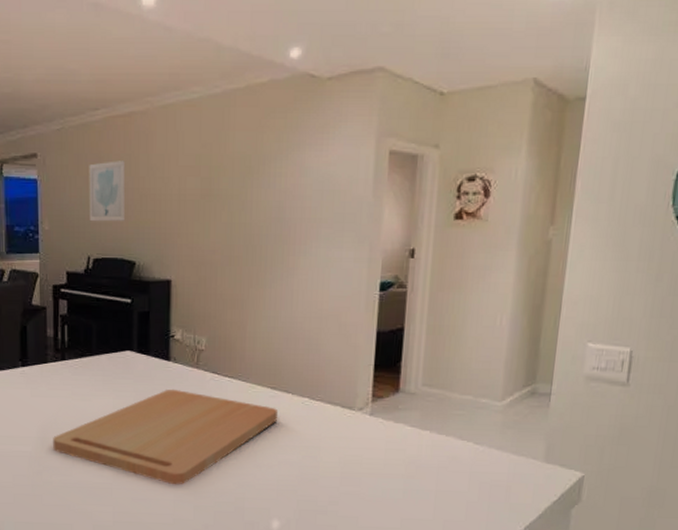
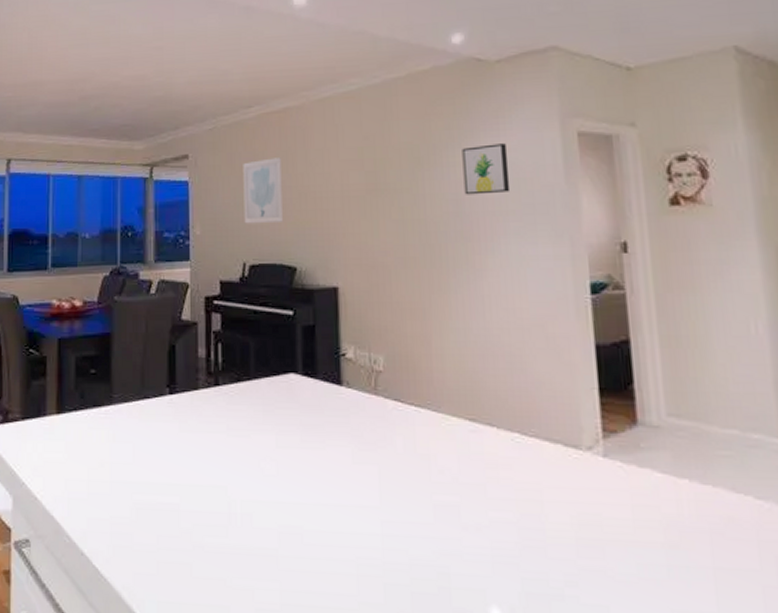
cutting board: present [53,389,279,485] -> none [205,421,483,553]
wall art: none [286,158,327,203] -> present [462,143,511,195]

